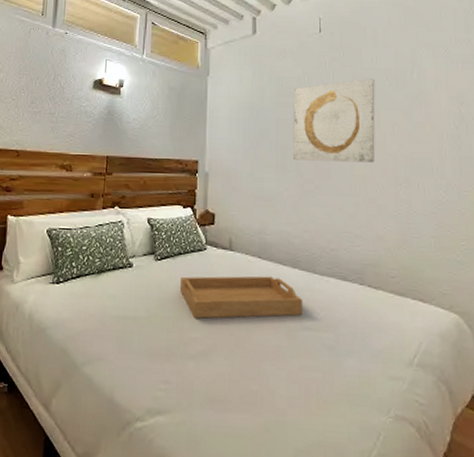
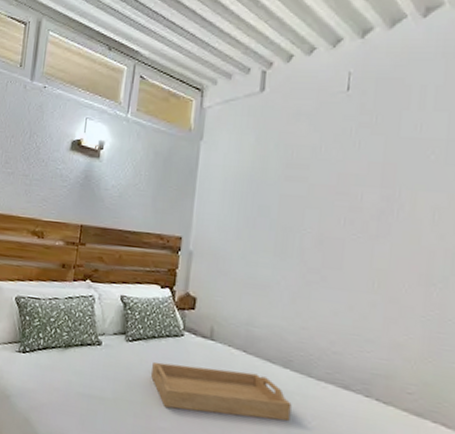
wall art: present [293,78,376,163] -> none [297,150,416,256]

